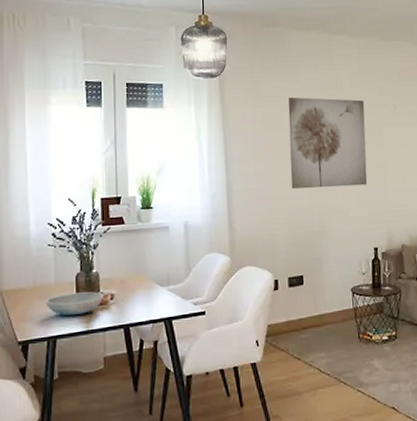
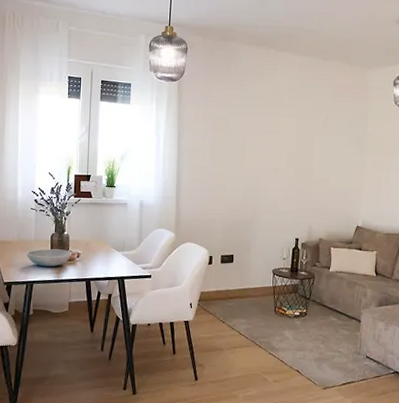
wall art: present [288,97,368,189] -> none [231,104,301,185]

